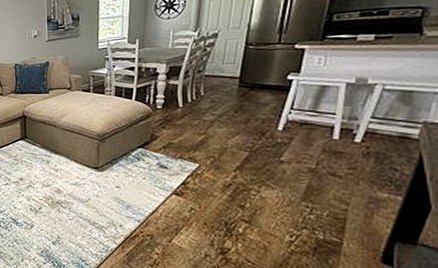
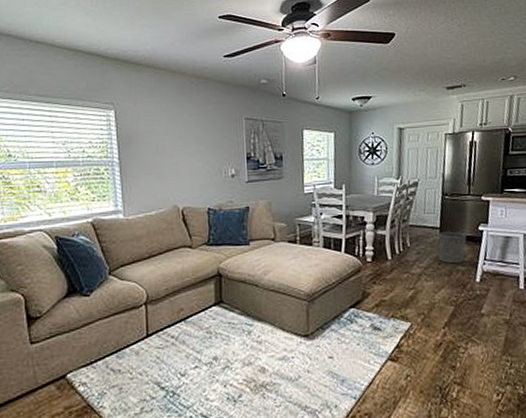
waste bin: none [235,80,271,112] -> present [438,231,467,264]

